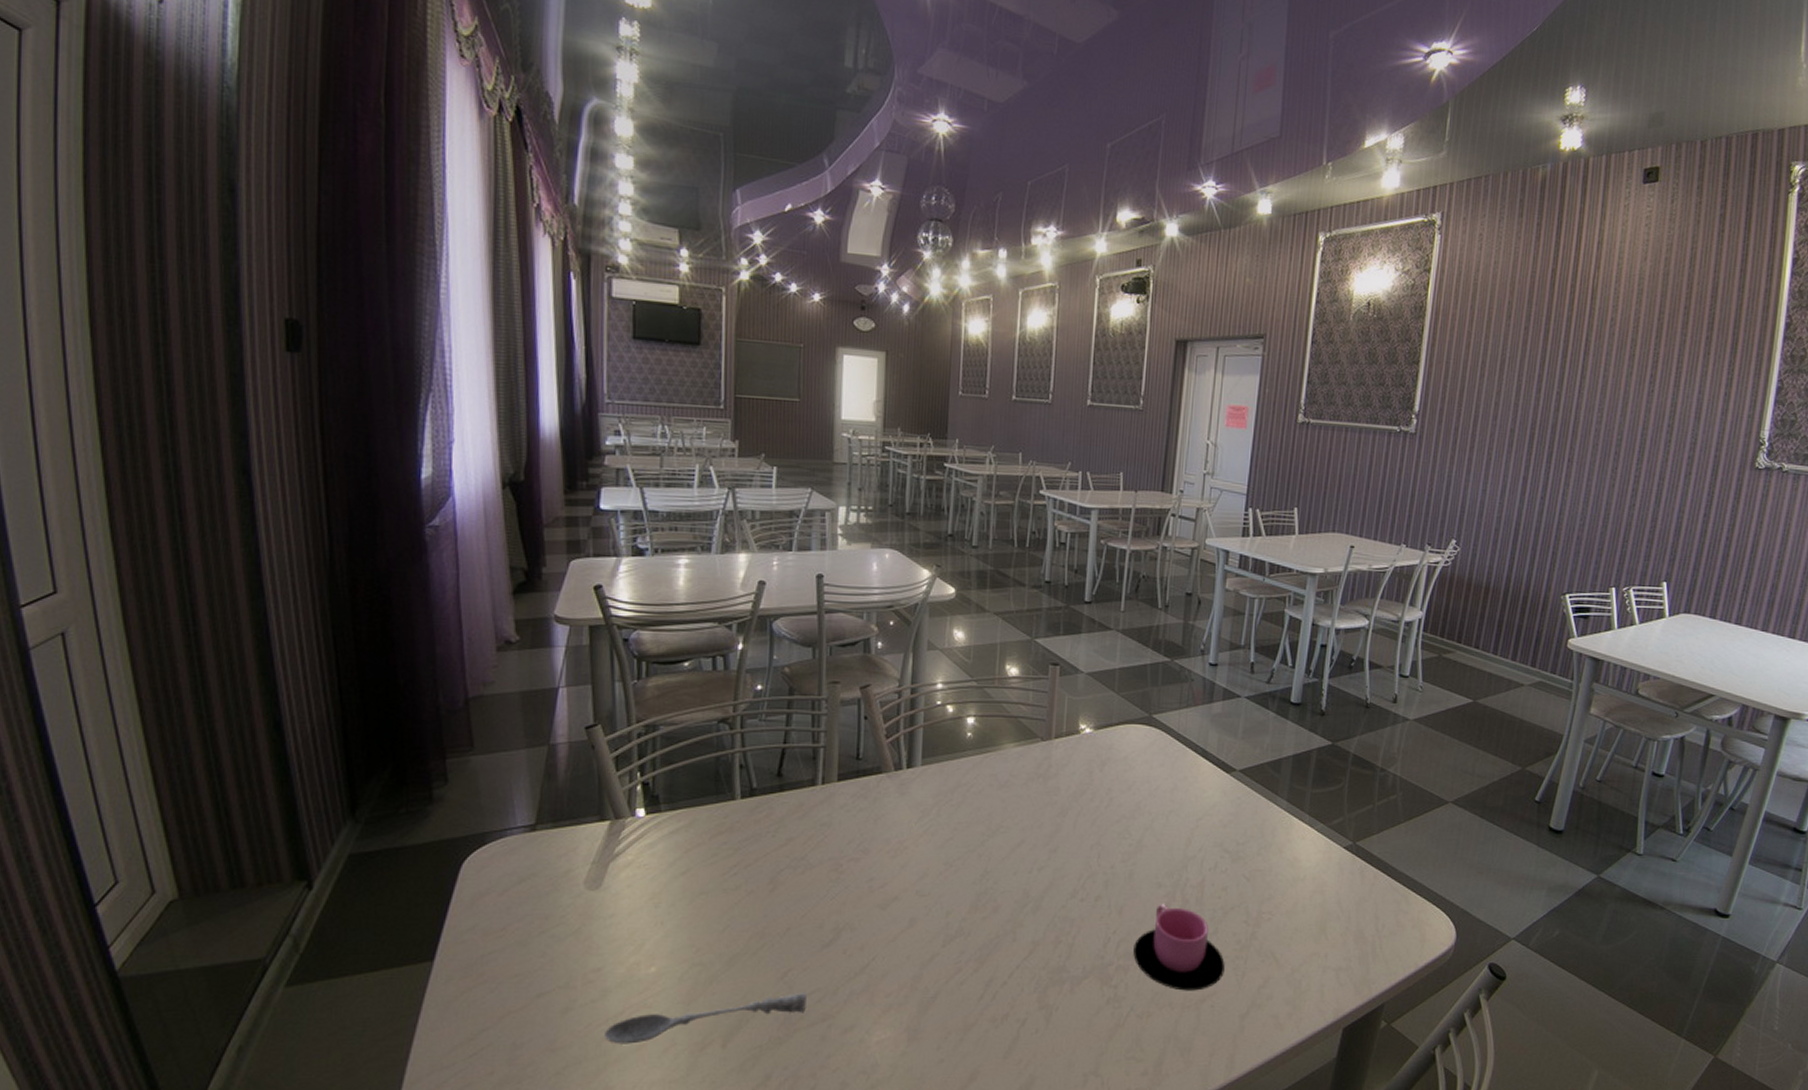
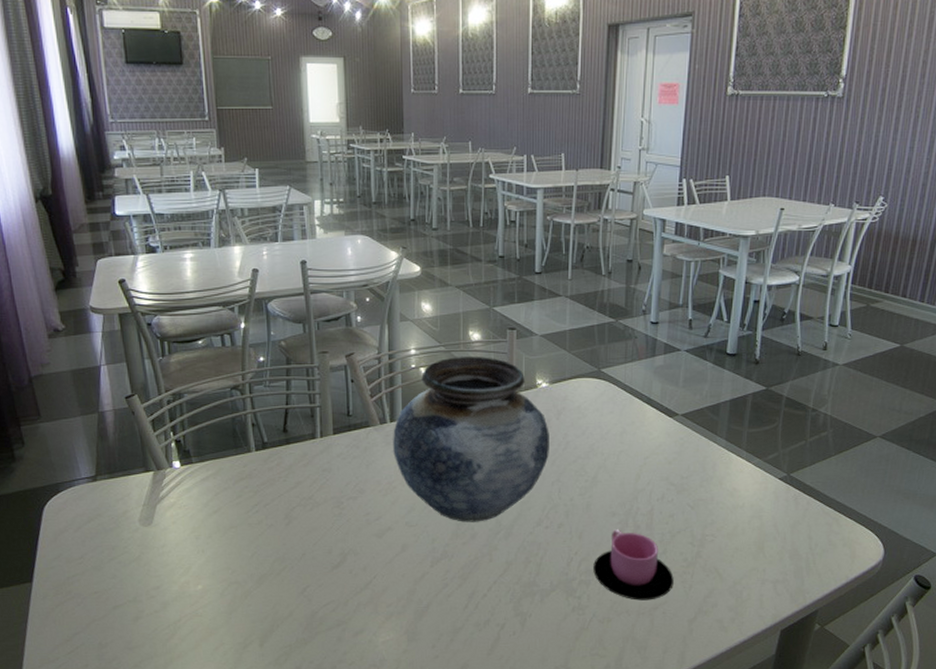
soupspoon: present [604,991,807,1045] -> none [168,603,323,644]
vase: none [907,694,1091,892] -> present [393,357,549,522]

